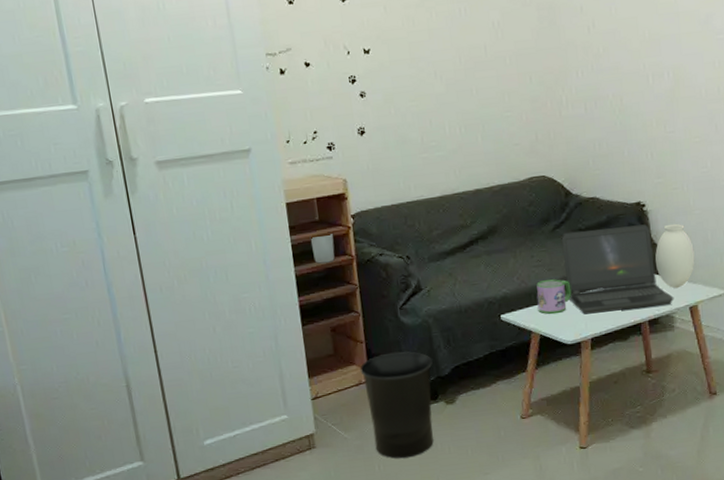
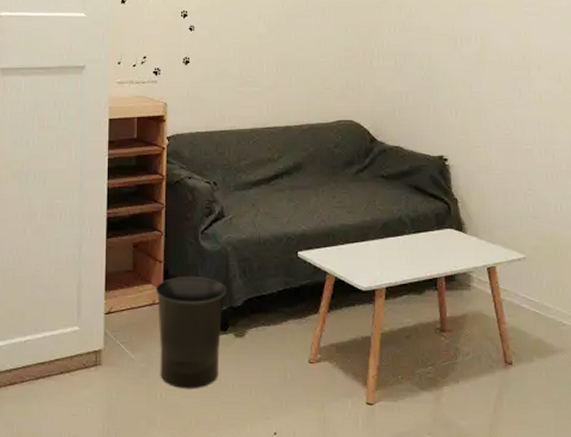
candle holder: present [309,231,335,264] -> none [126,150,149,179]
mug: present [536,279,572,314] -> none [335,222,370,257]
laptop computer: present [561,224,674,315] -> none [363,177,472,262]
vase: present [655,223,695,289] -> none [455,181,495,247]

